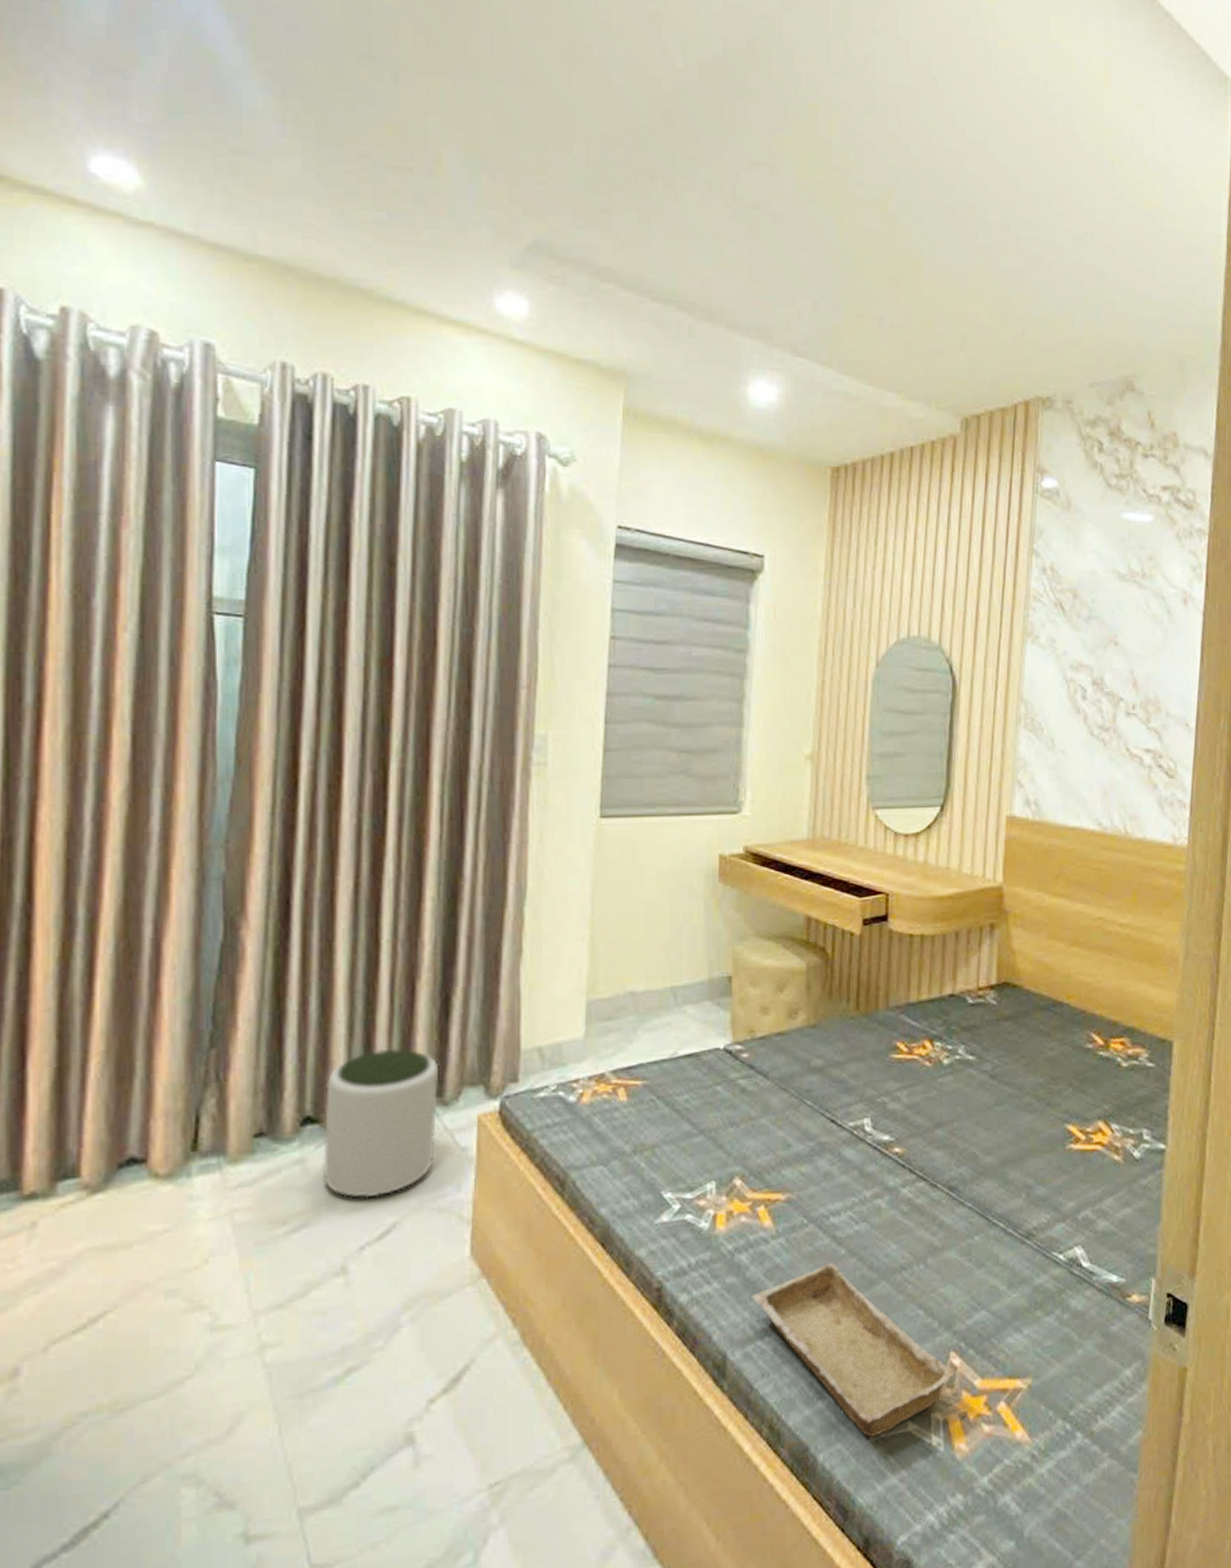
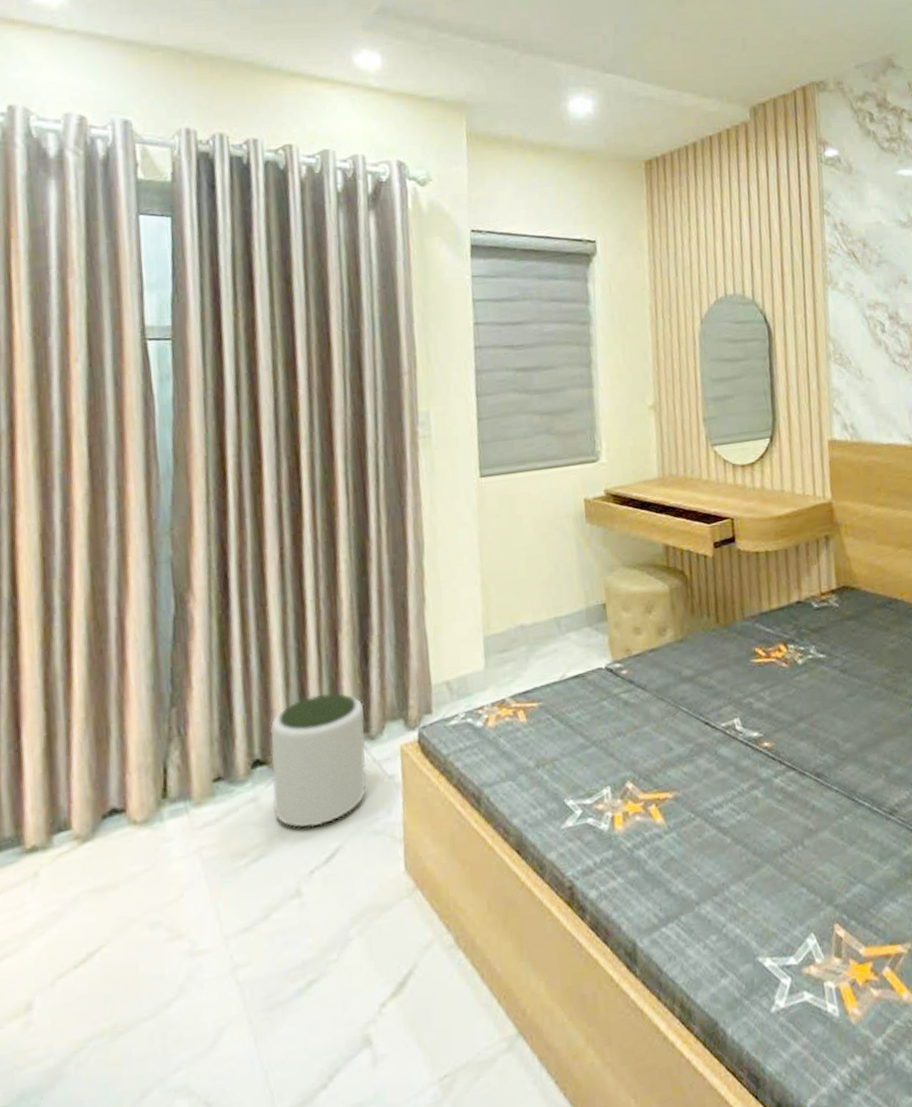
tray: present [752,1262,955,1438] -> none [652,850,841,1009]

